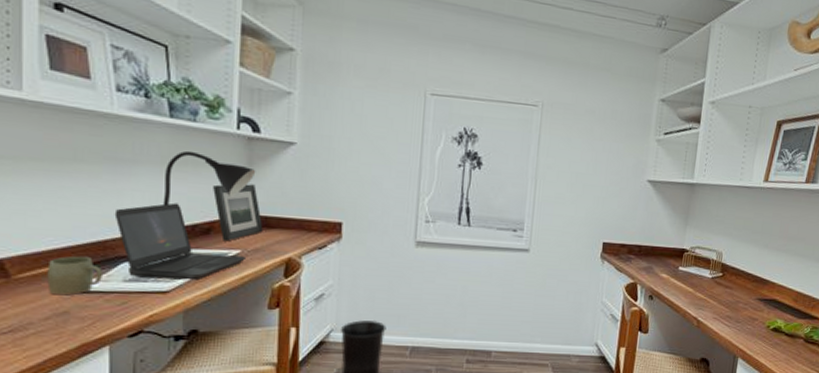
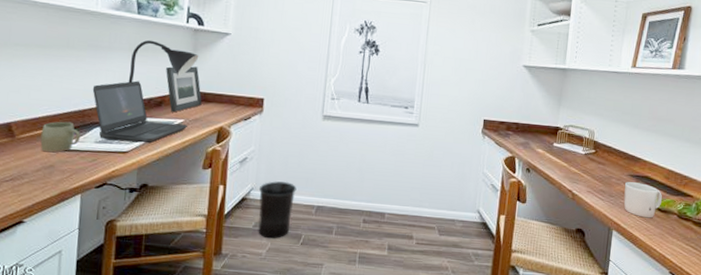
mug: none [750,306,790,344] -> present [623,182,663,218]

